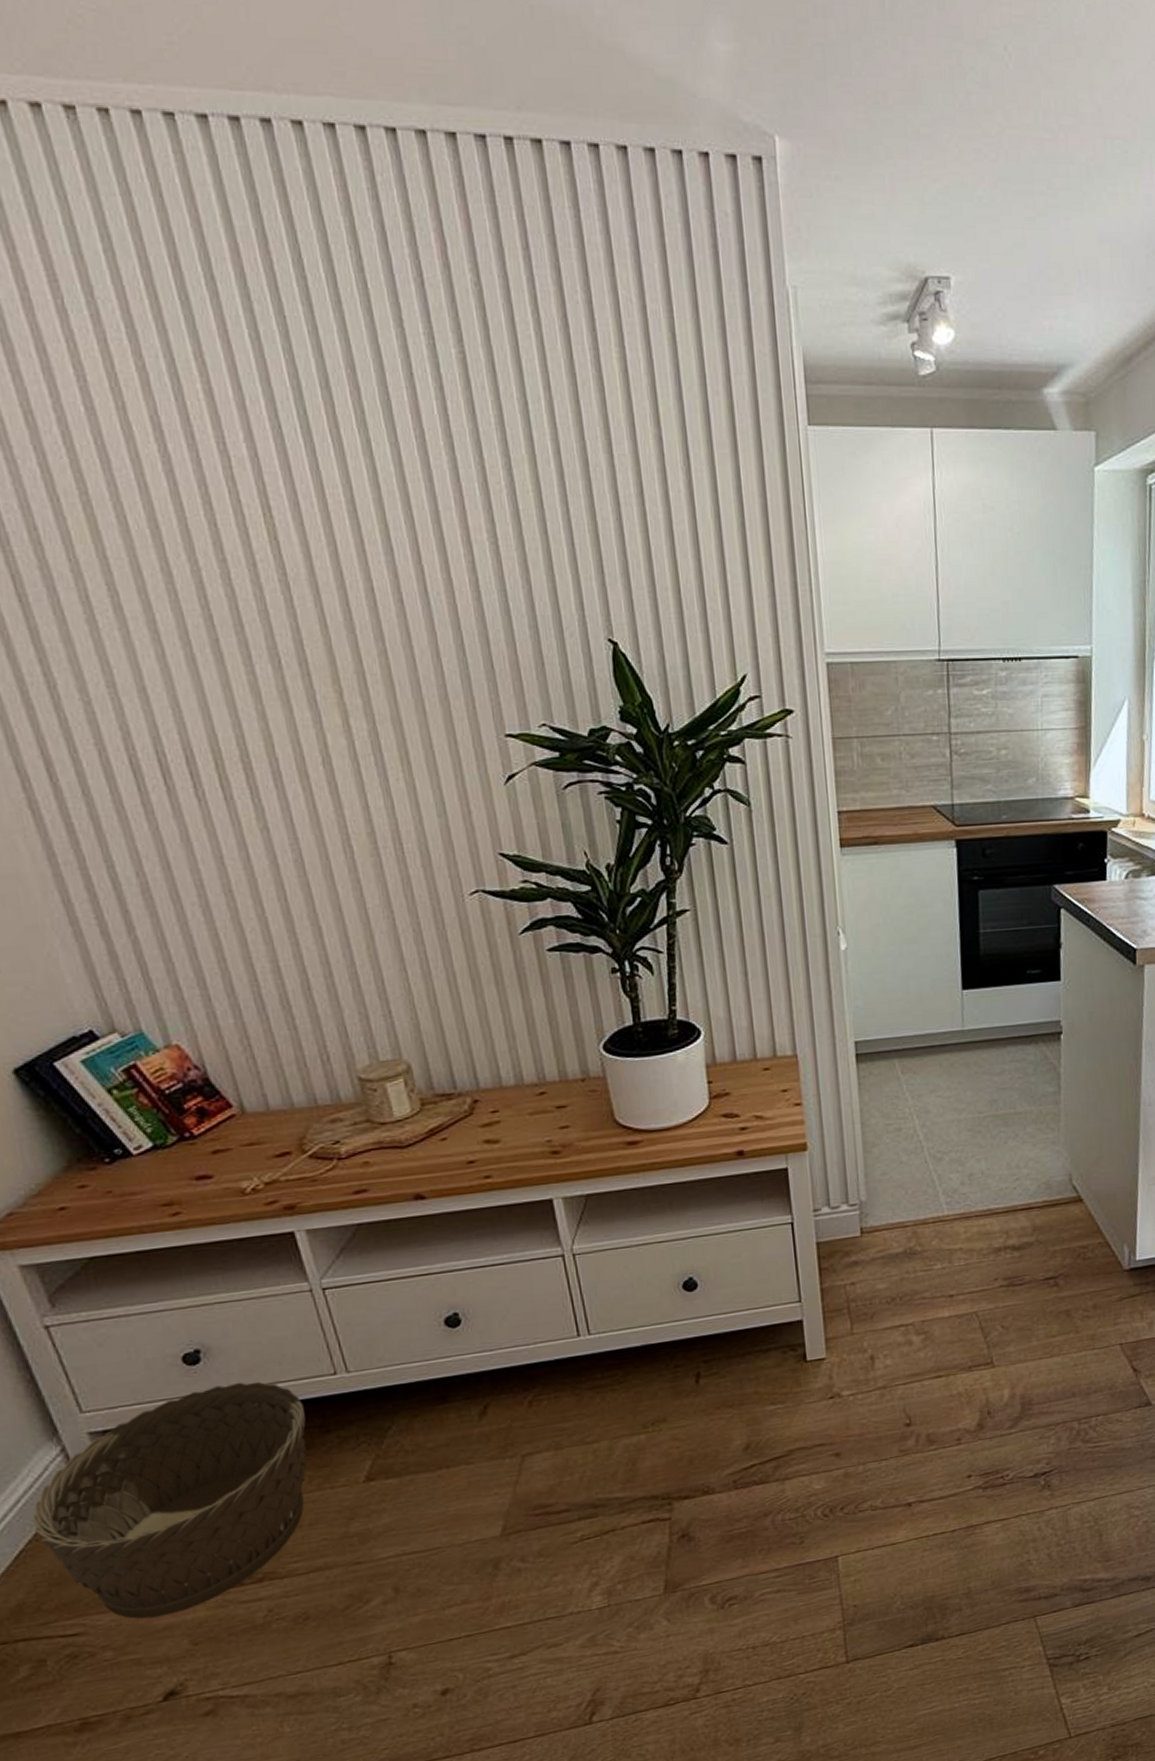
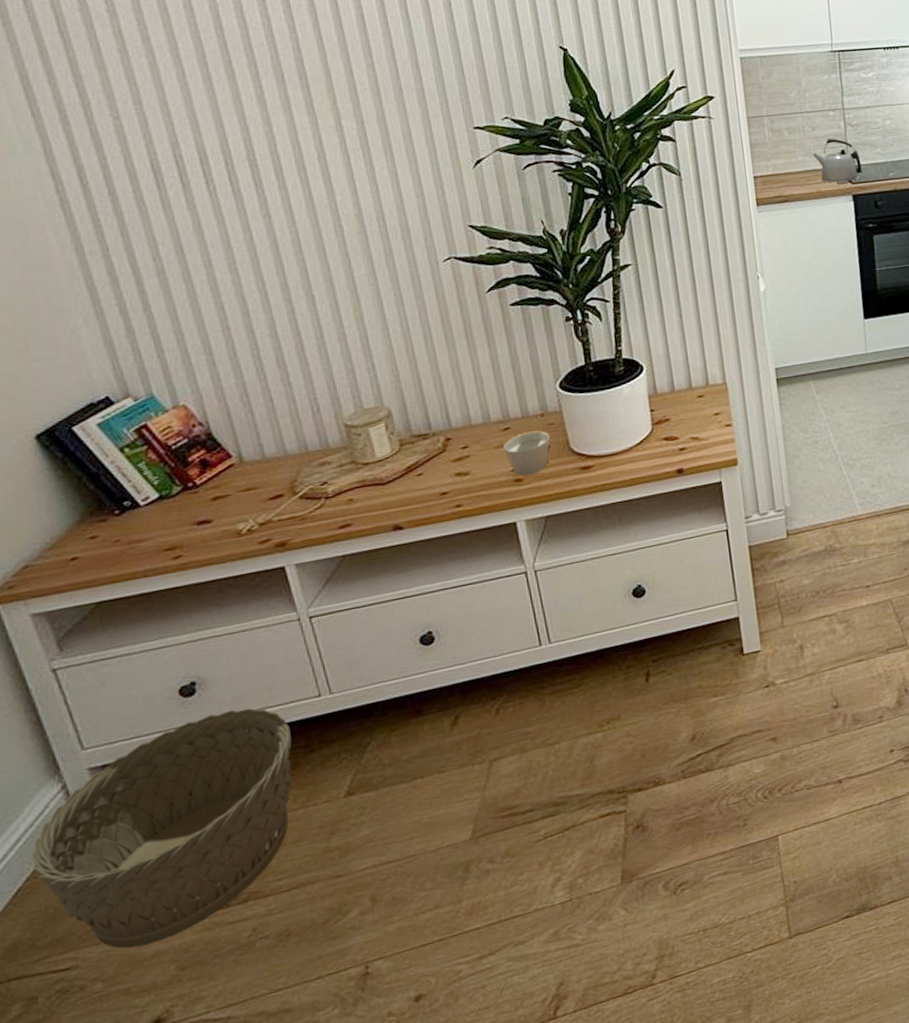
candle: none [538,1098,592,1148] -> present [503,431,550,476]
kettle: none [909,769,969,826] -> present [812,138,862,184]

